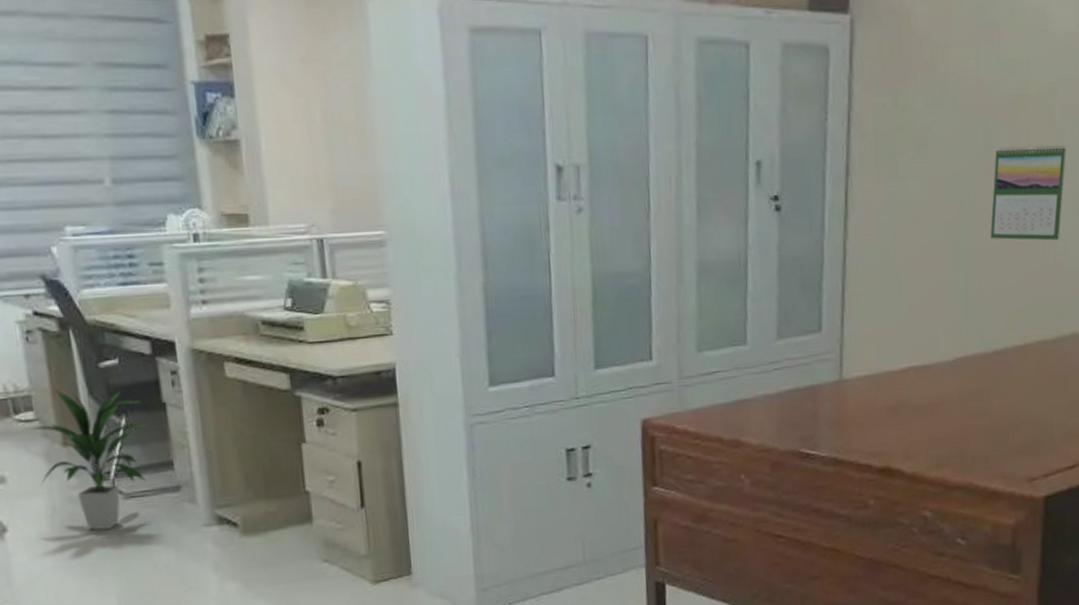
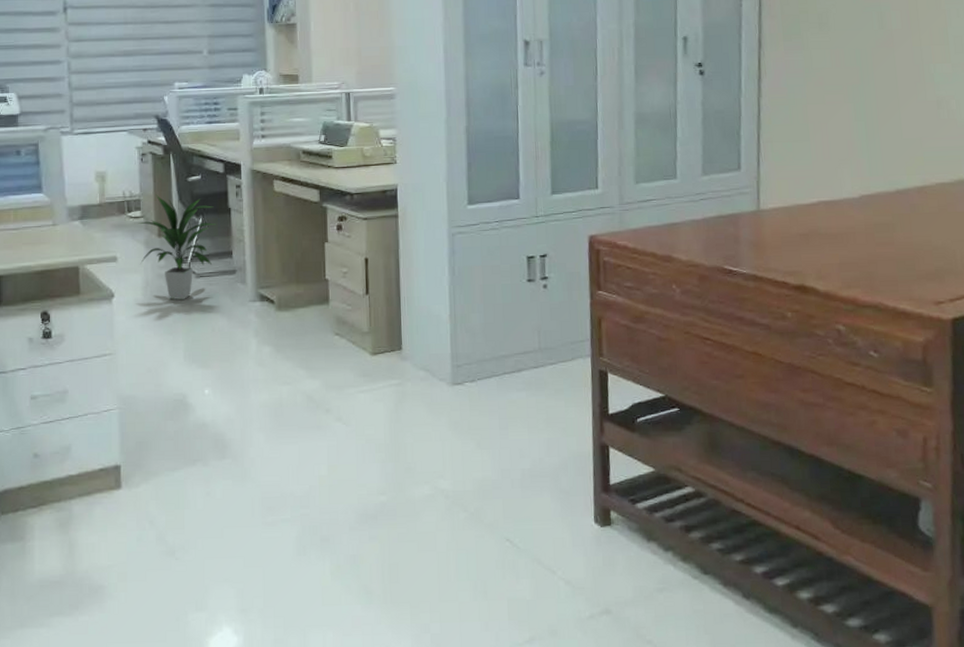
calendar: present [990,144,1066,241] -> none [887,22,954,100]

